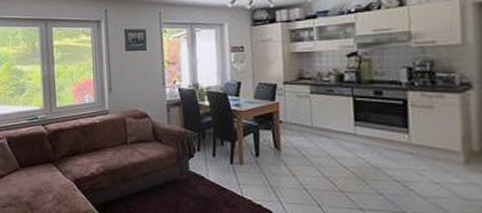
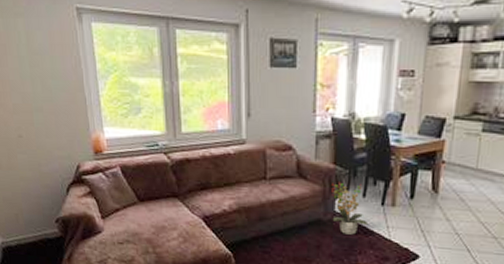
potted plant: none [184,143,221,193] -> present [331,182,369,235]

